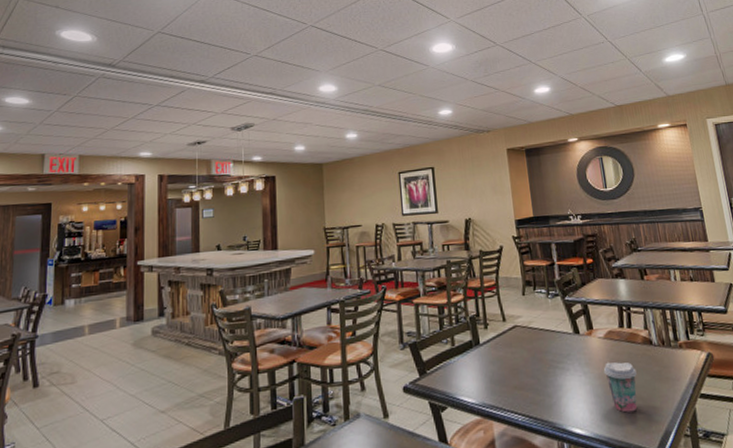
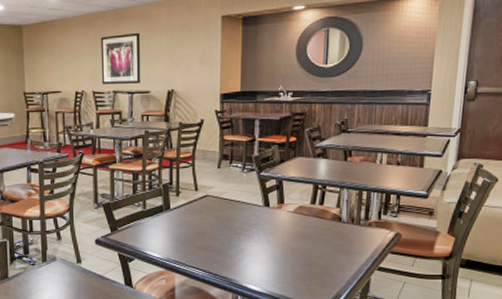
coffee cup: present [603,362,637,413] -> none [287,233,319,277]

